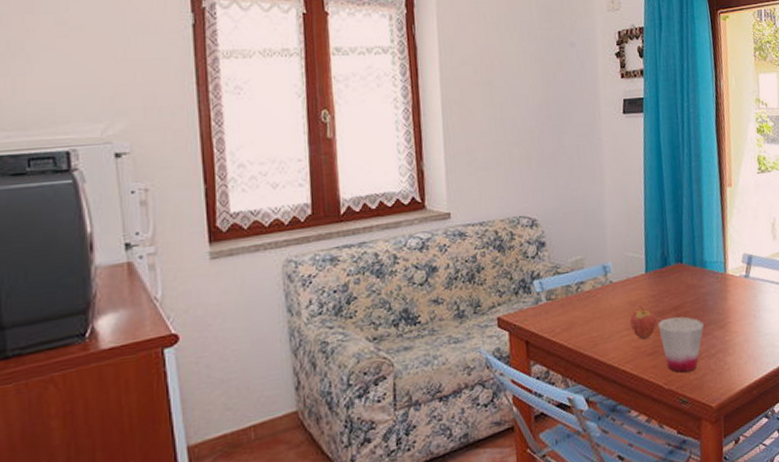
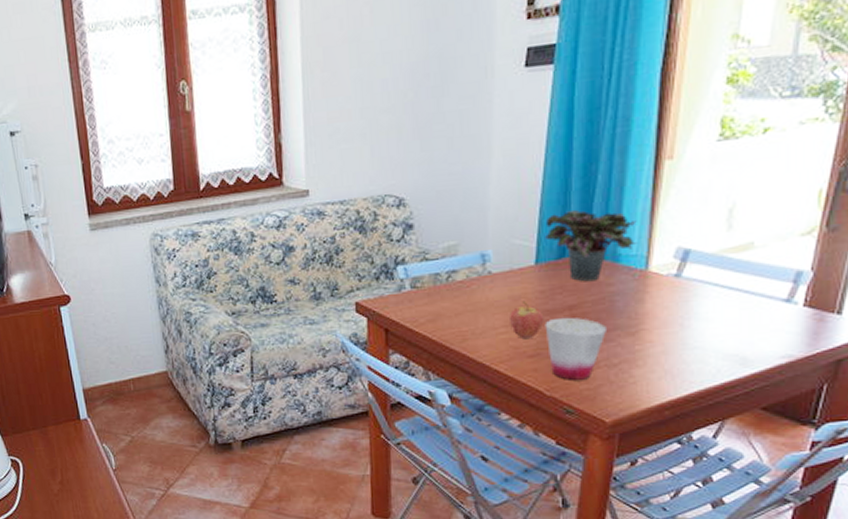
potted plant: none [650,227,716,286] -> present [545,210,637,282]

